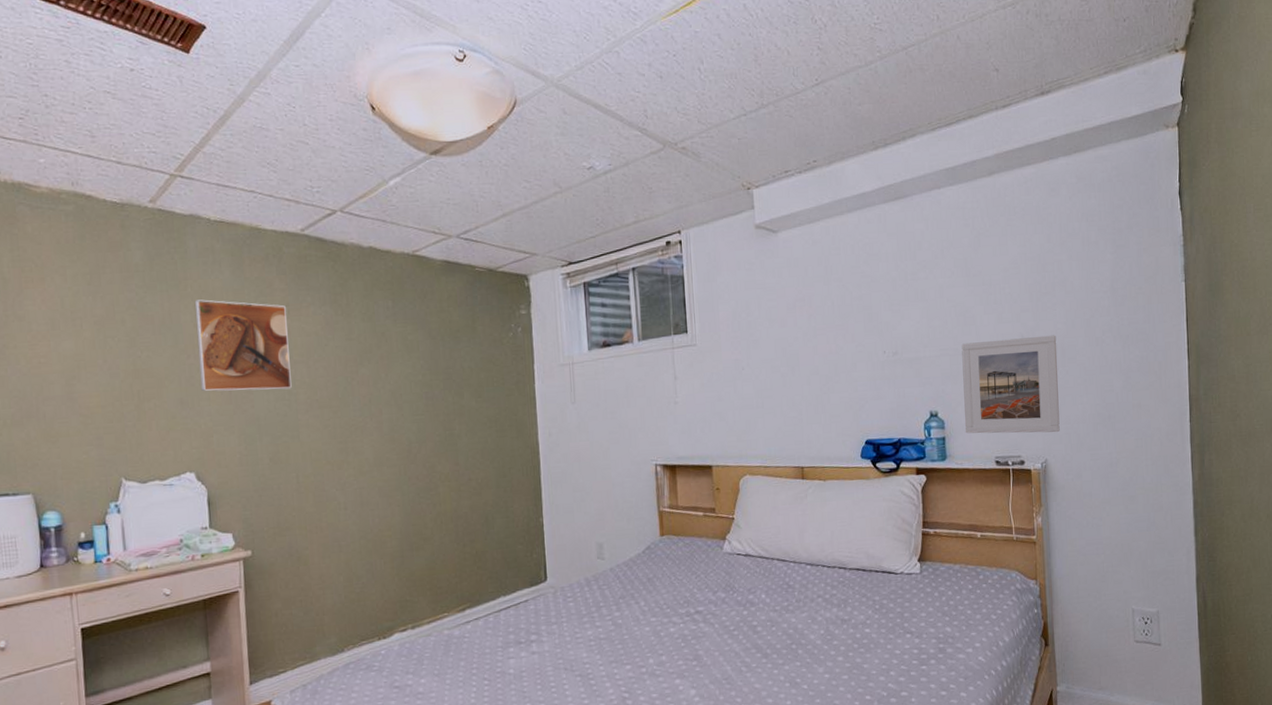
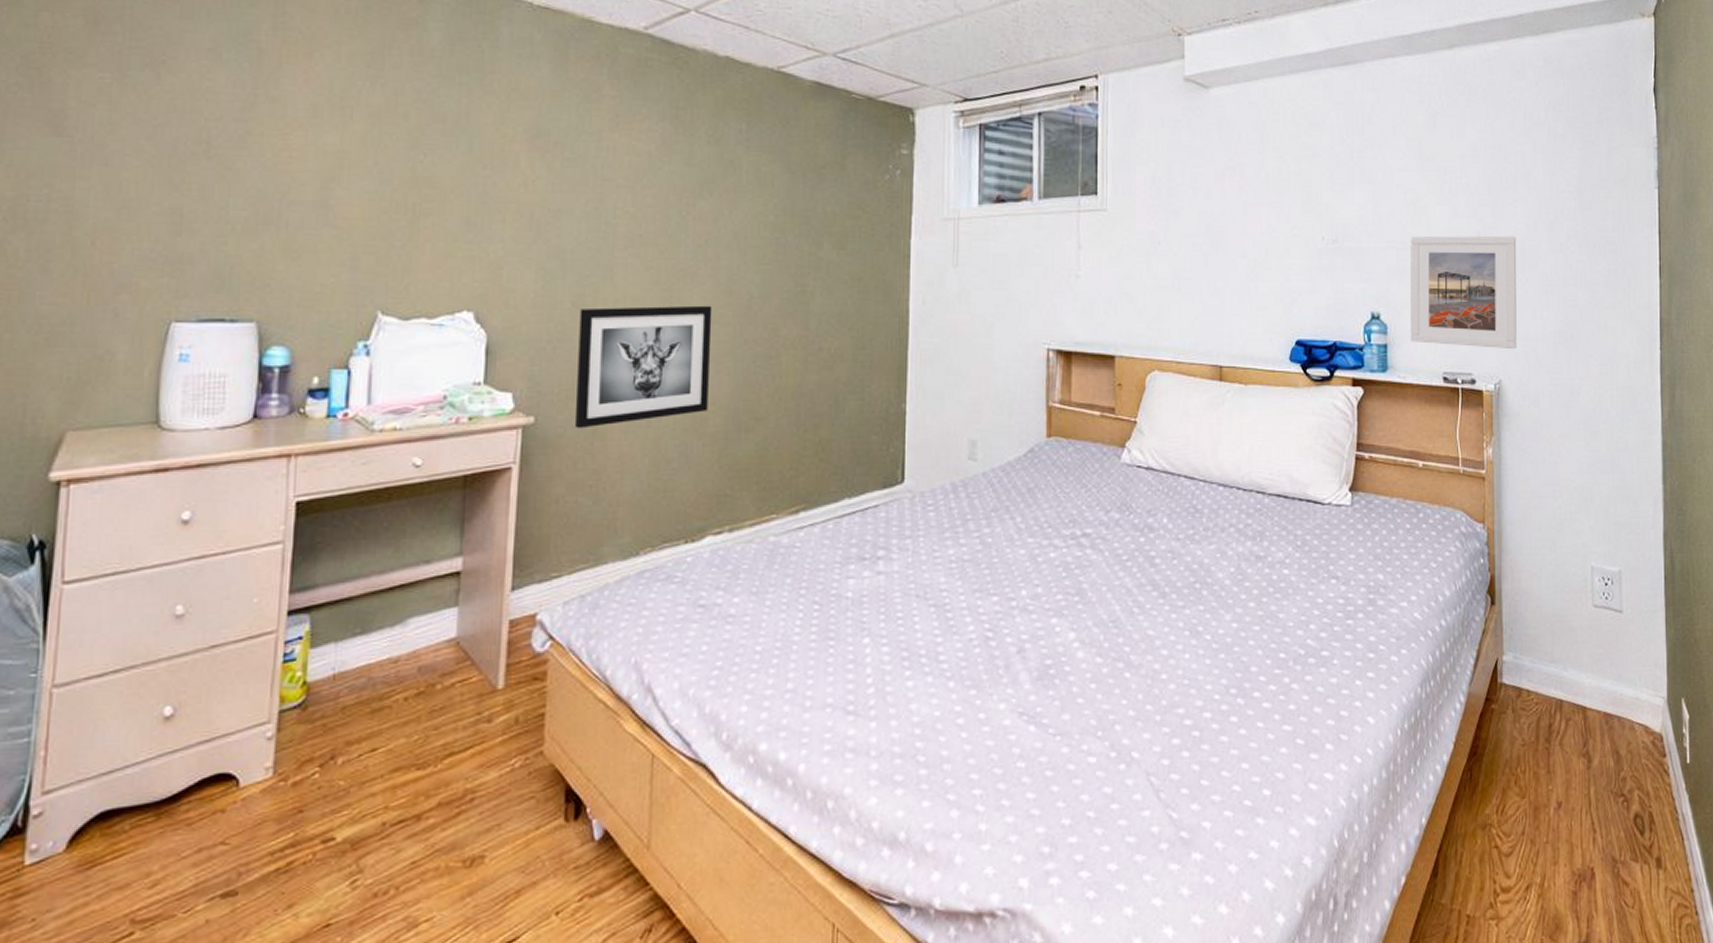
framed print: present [194,299,292,392] -> none [495,99,616,219]
wall art: none [276,452,385,557] -> present [574,305,713,429]

